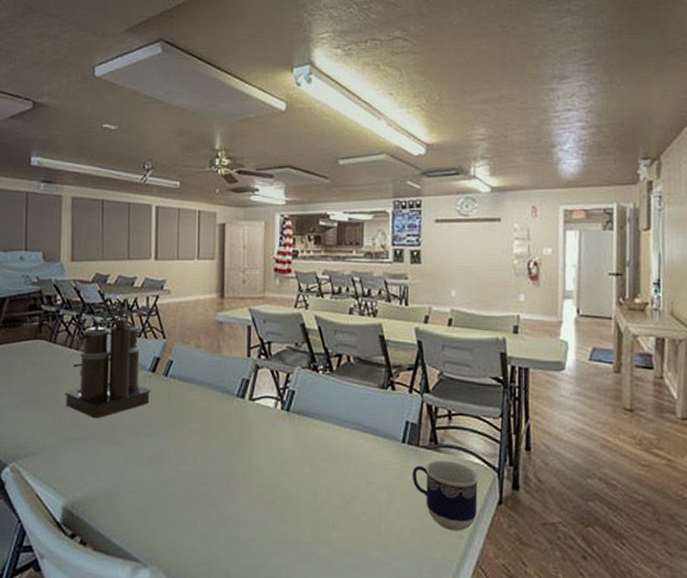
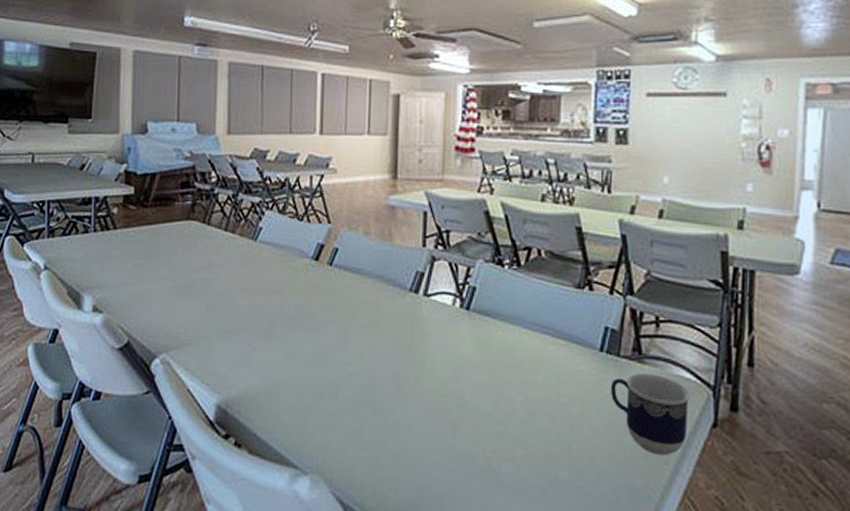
coffee maker: present [65,303,151,418] -> none [219,182,314,309]

